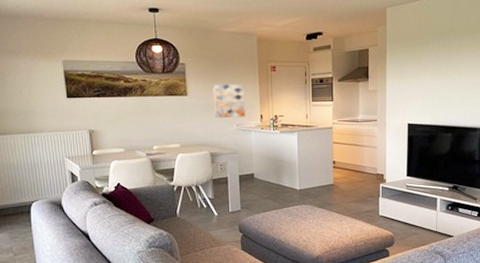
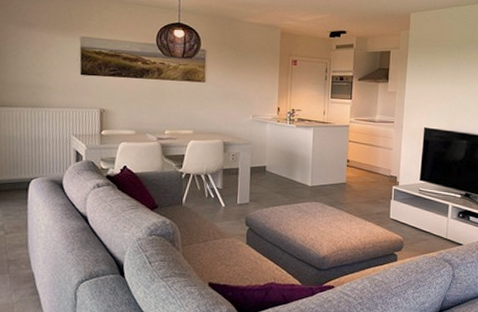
wall art: present [213,84,245,119] -> none [231,73,264,109]

